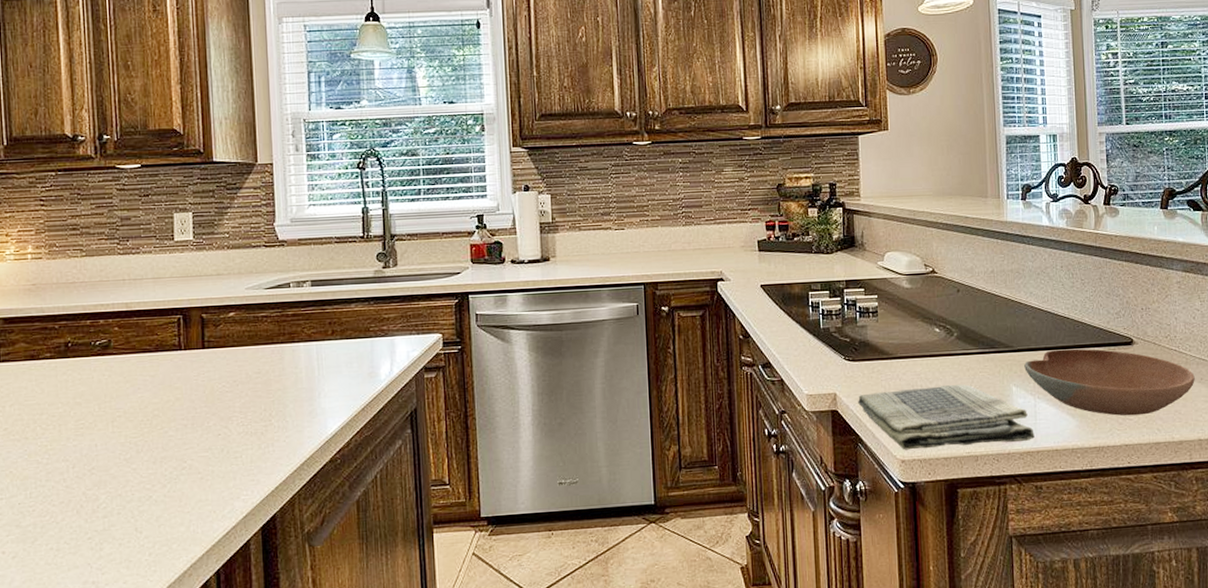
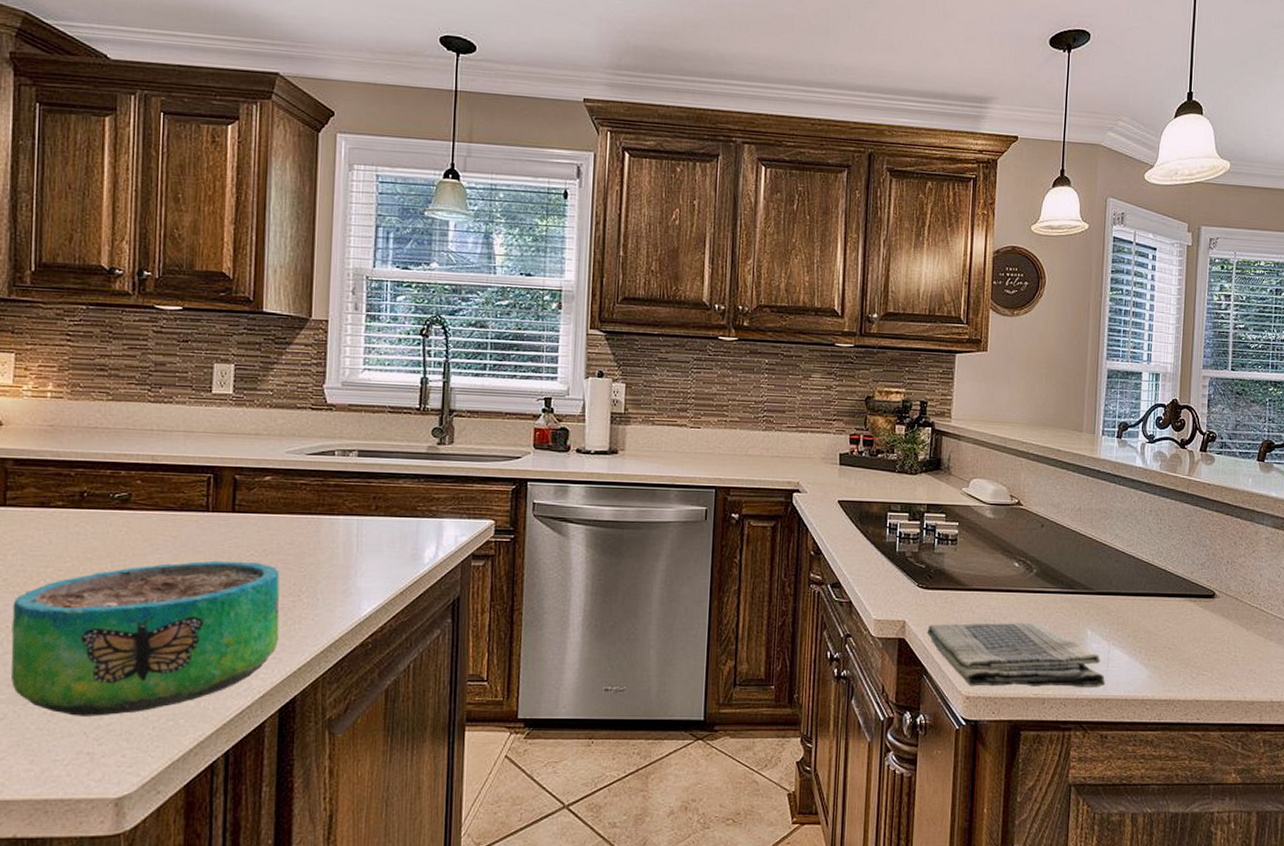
decorative bowl: none [14,393,255,549] -> present [11,560,280,716]
bowl: present [1024,348,1195,416] -> none [1102,596,1274,671]

